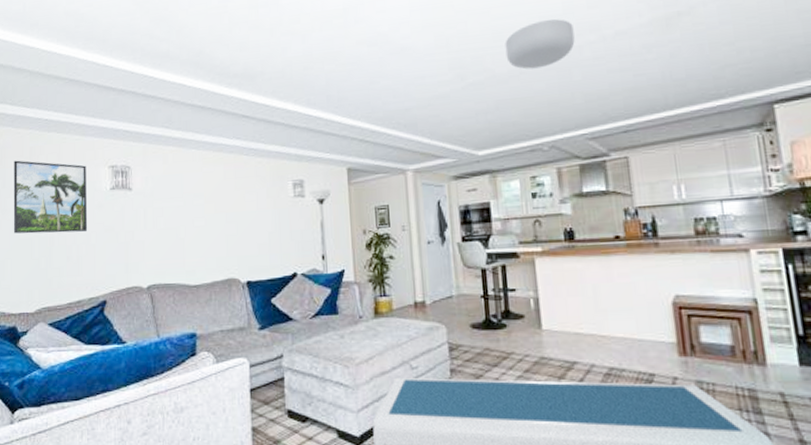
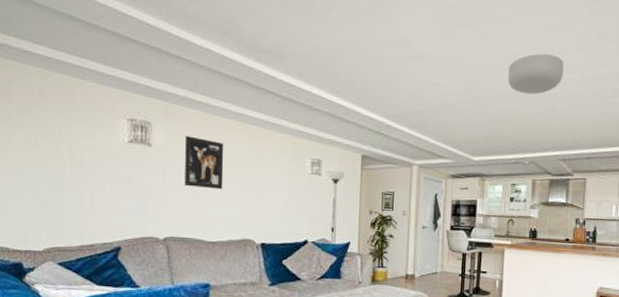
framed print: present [13,160,88,234] -> none [18,97,103,181]
wall art: none [163,174,204,228] -> present [184,136,224,190]

